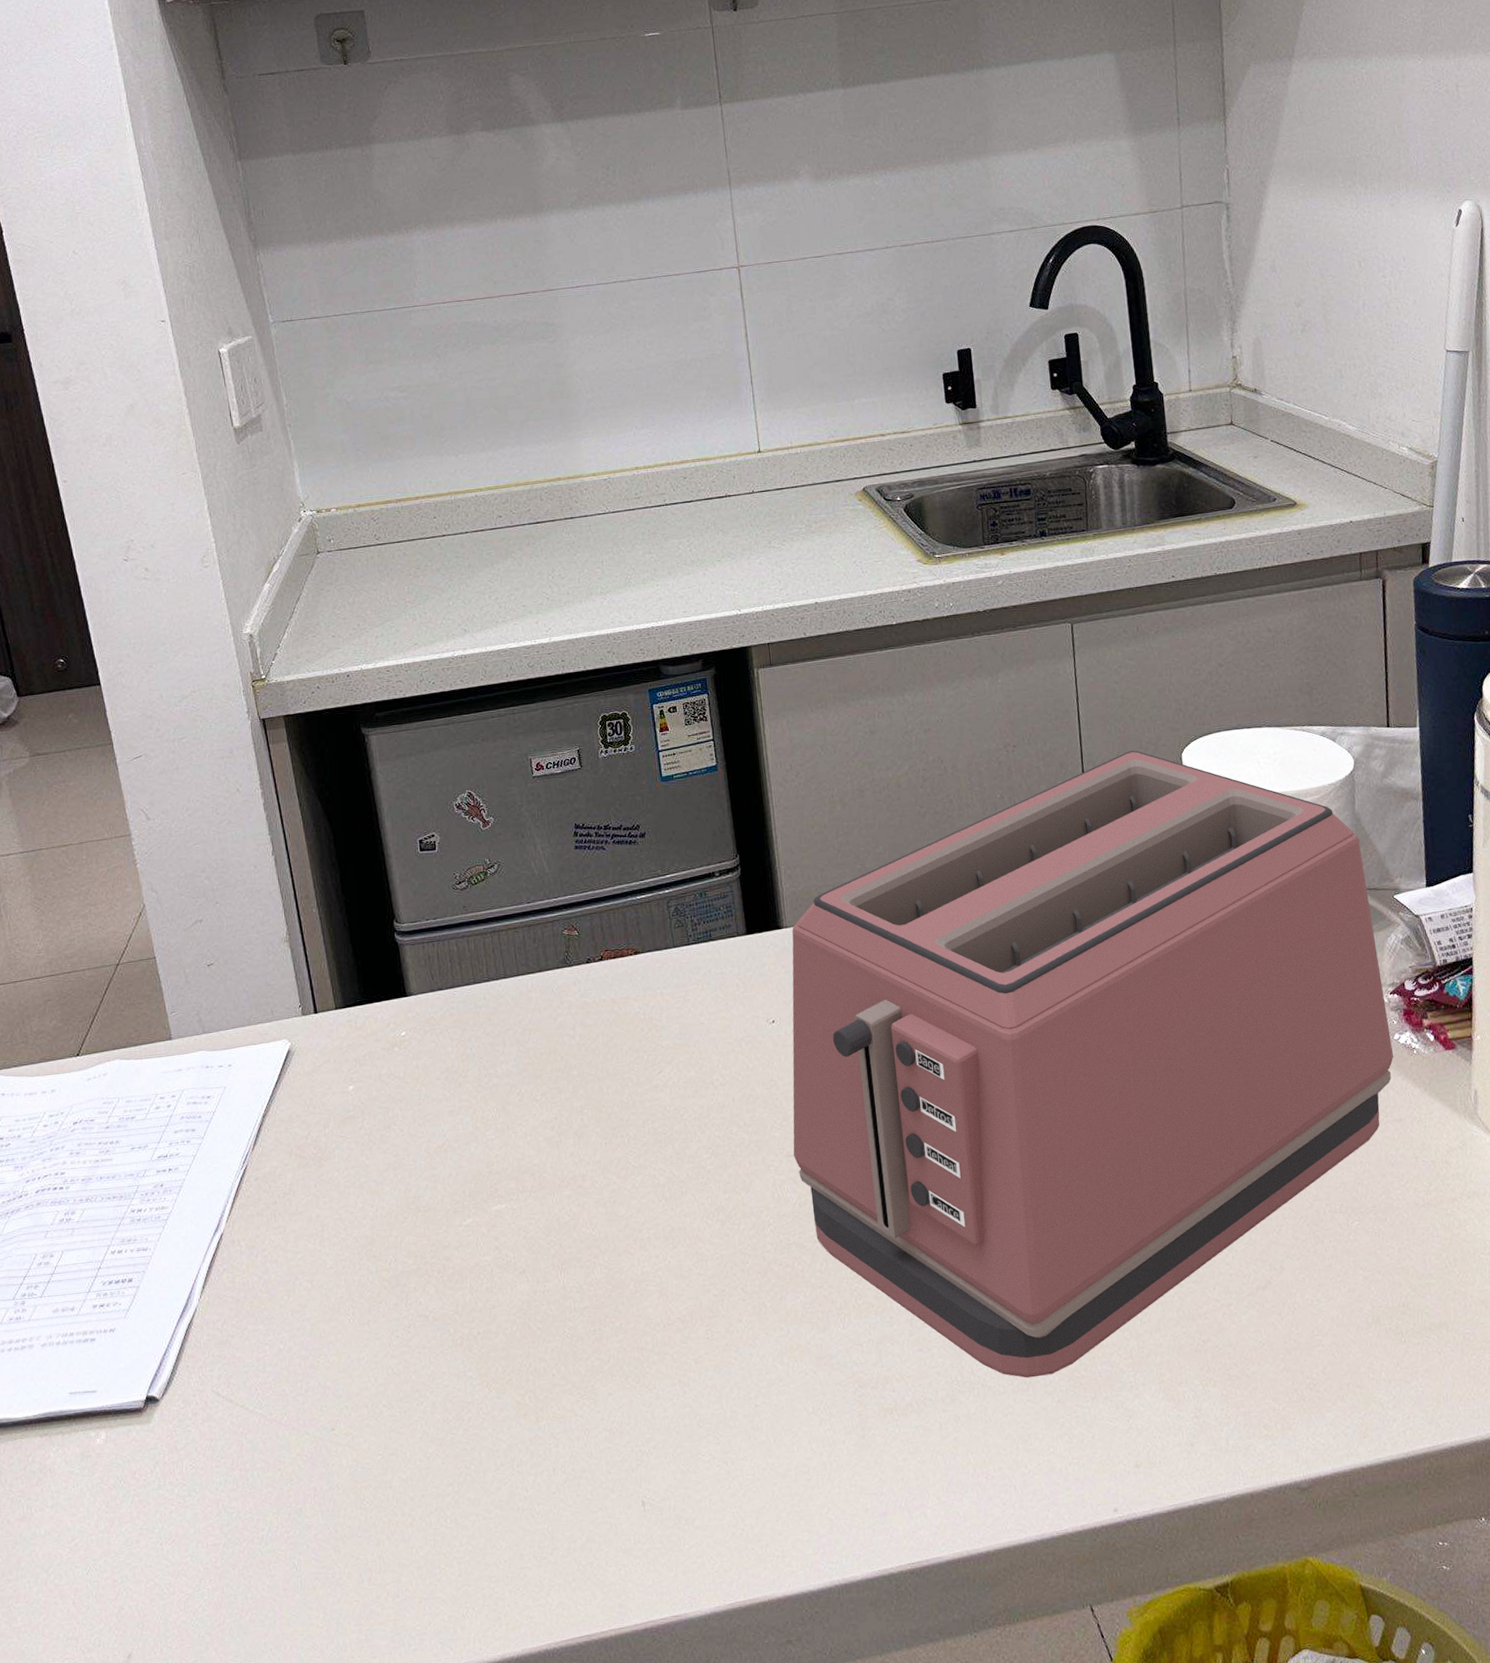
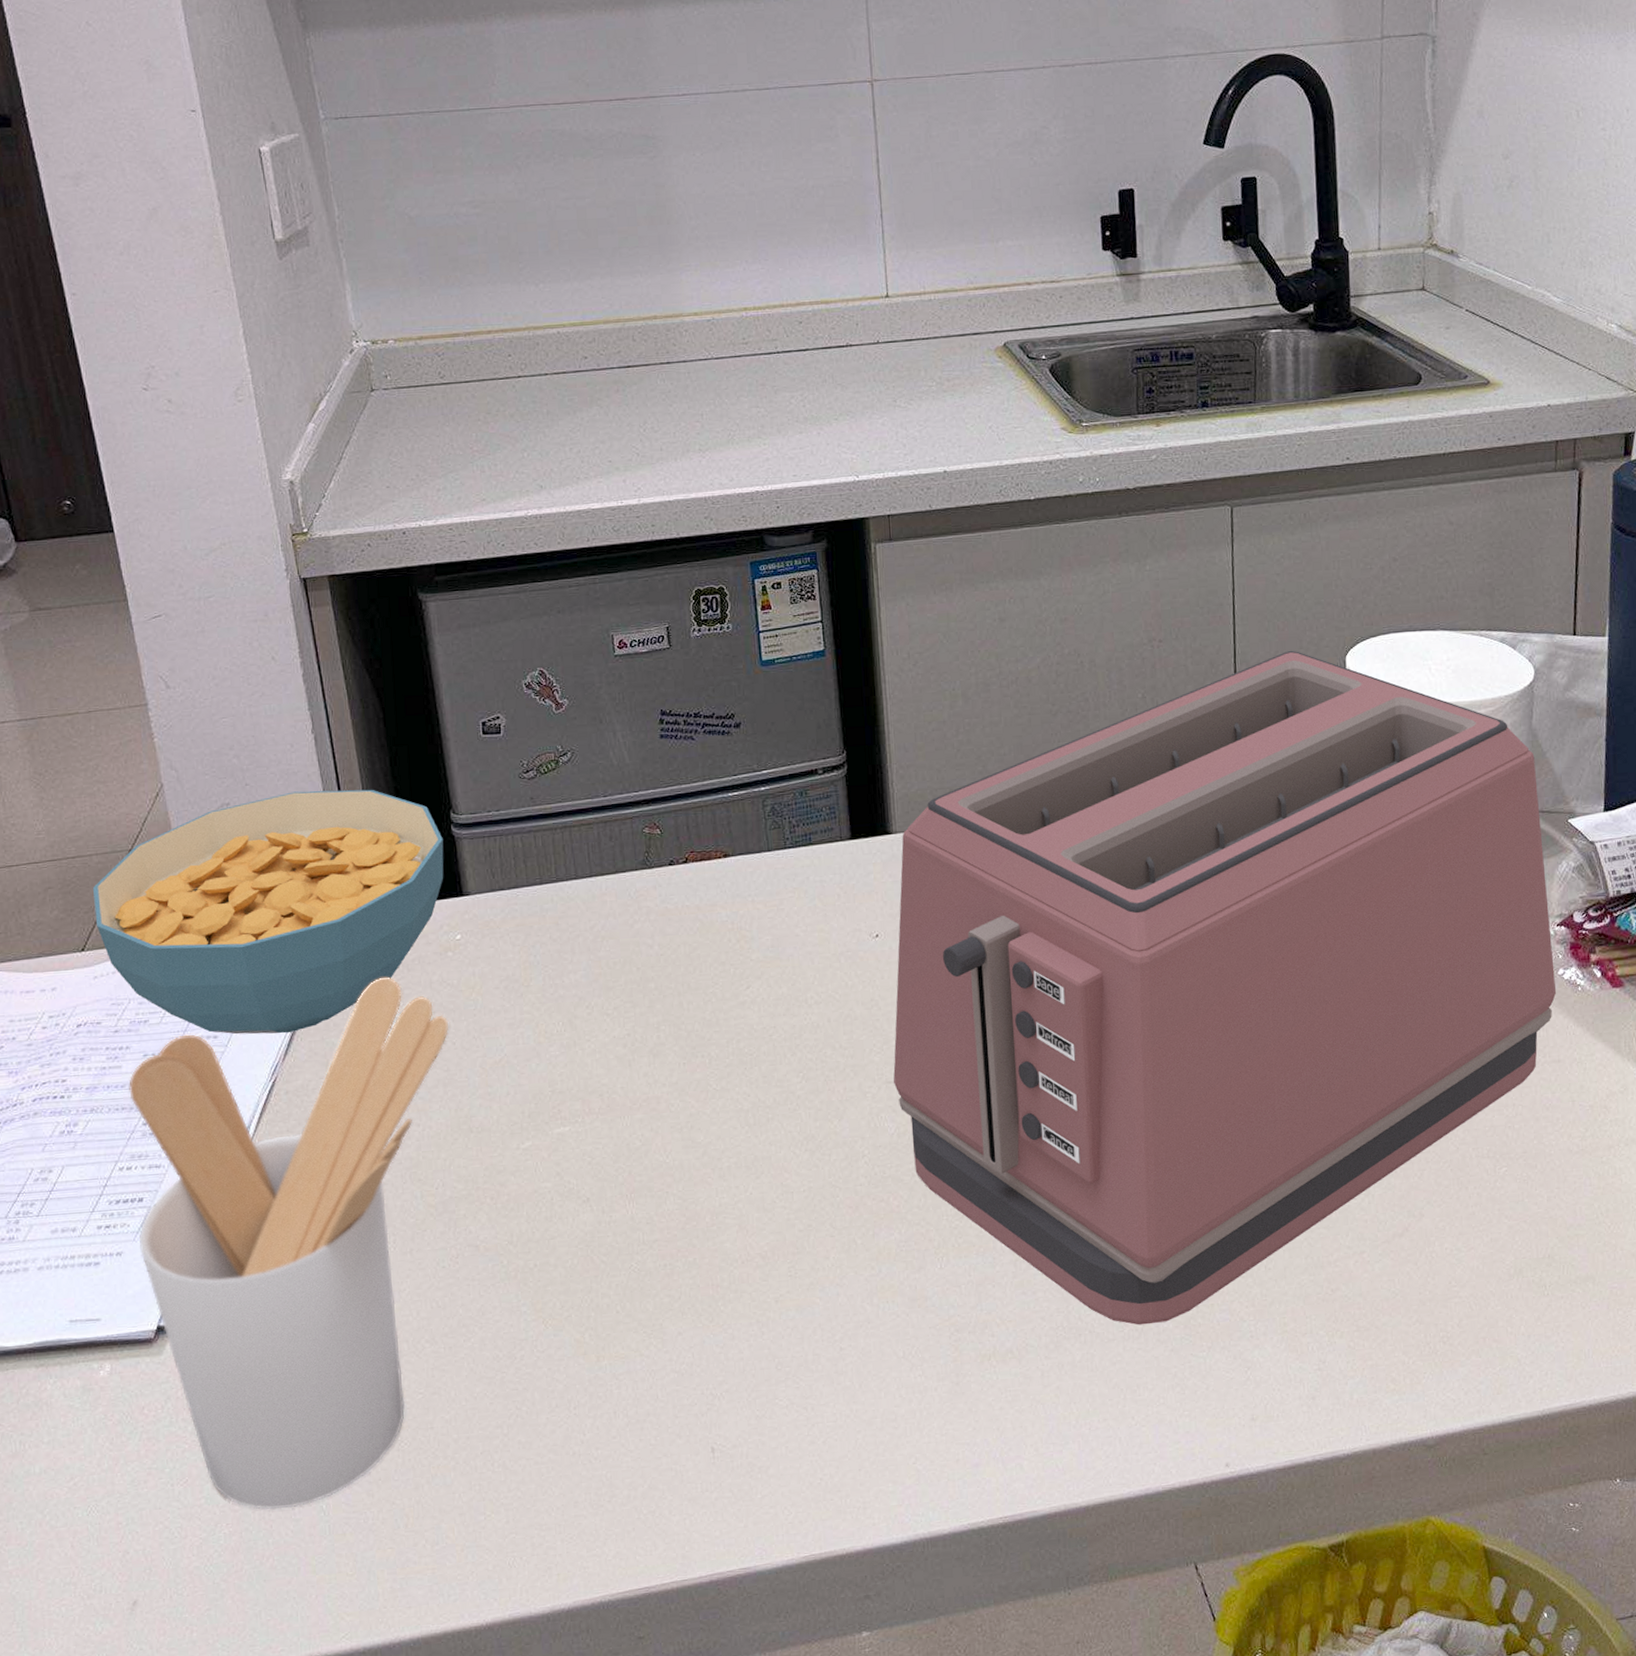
cereal bowl: none [86,903,390,1127] -> present [93,789,444,1035]
utensil holder: none [118,1071,397,1567] -> present [128,977,449,1510]

